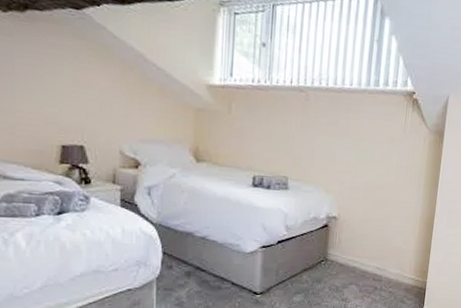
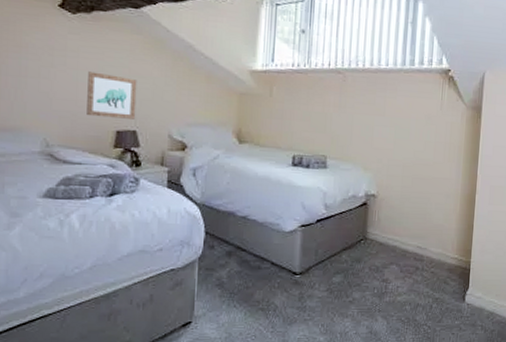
wall art: none [26,79,83,134] -> present [87,71,137,119]

